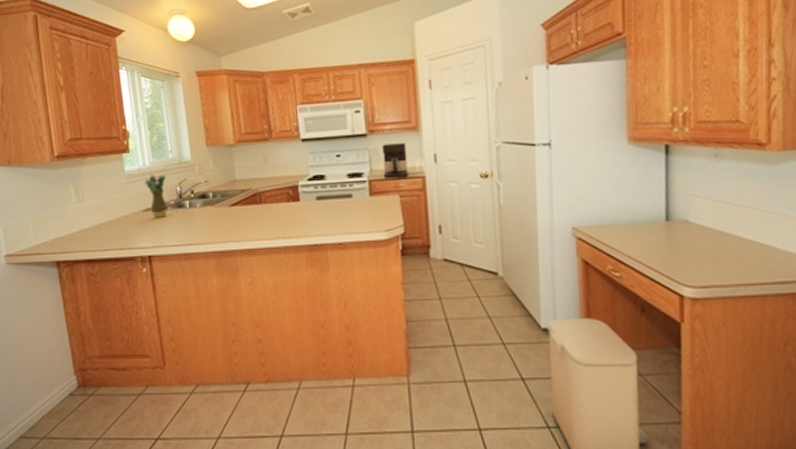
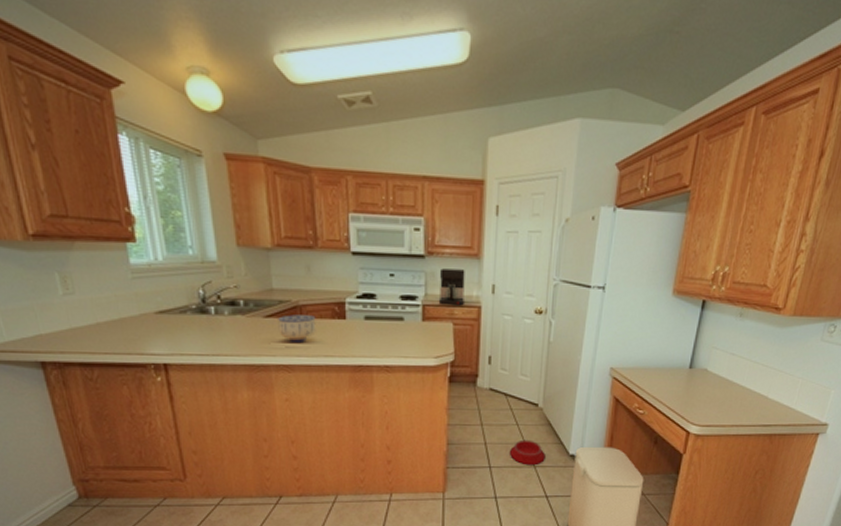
vase: present [144,173,168,218] -> none [157,270,188,323]
bowl: none [241,200,274,227] -> present [278,314,316,342]
pet bowl: none [474,313,514,343] -> present [510,439,545,466]

